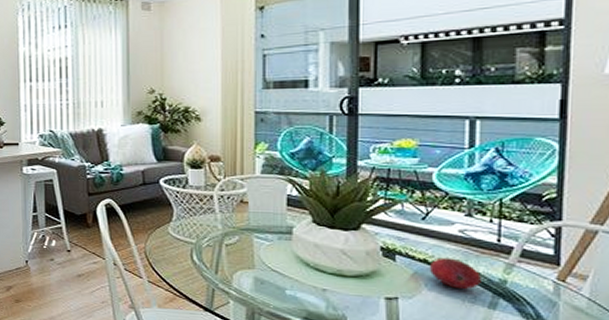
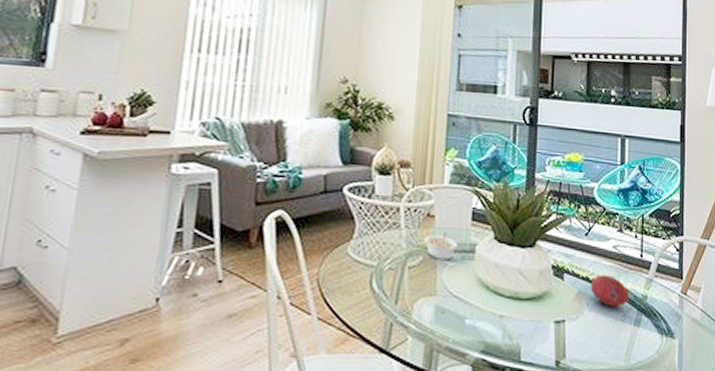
legume: none [239,216,273,240] -> present [424,232,457,260]

